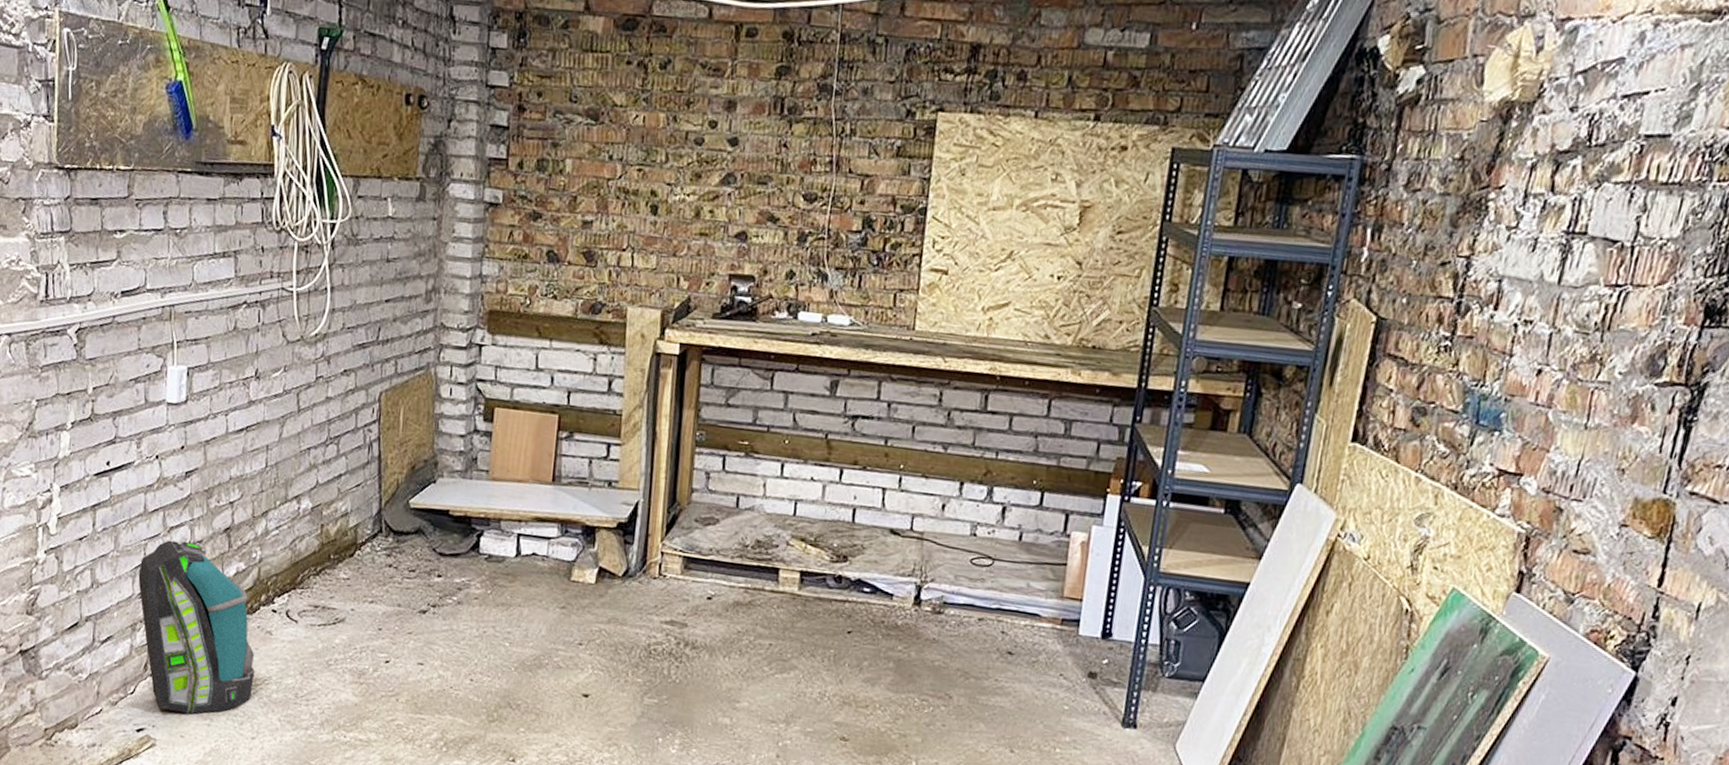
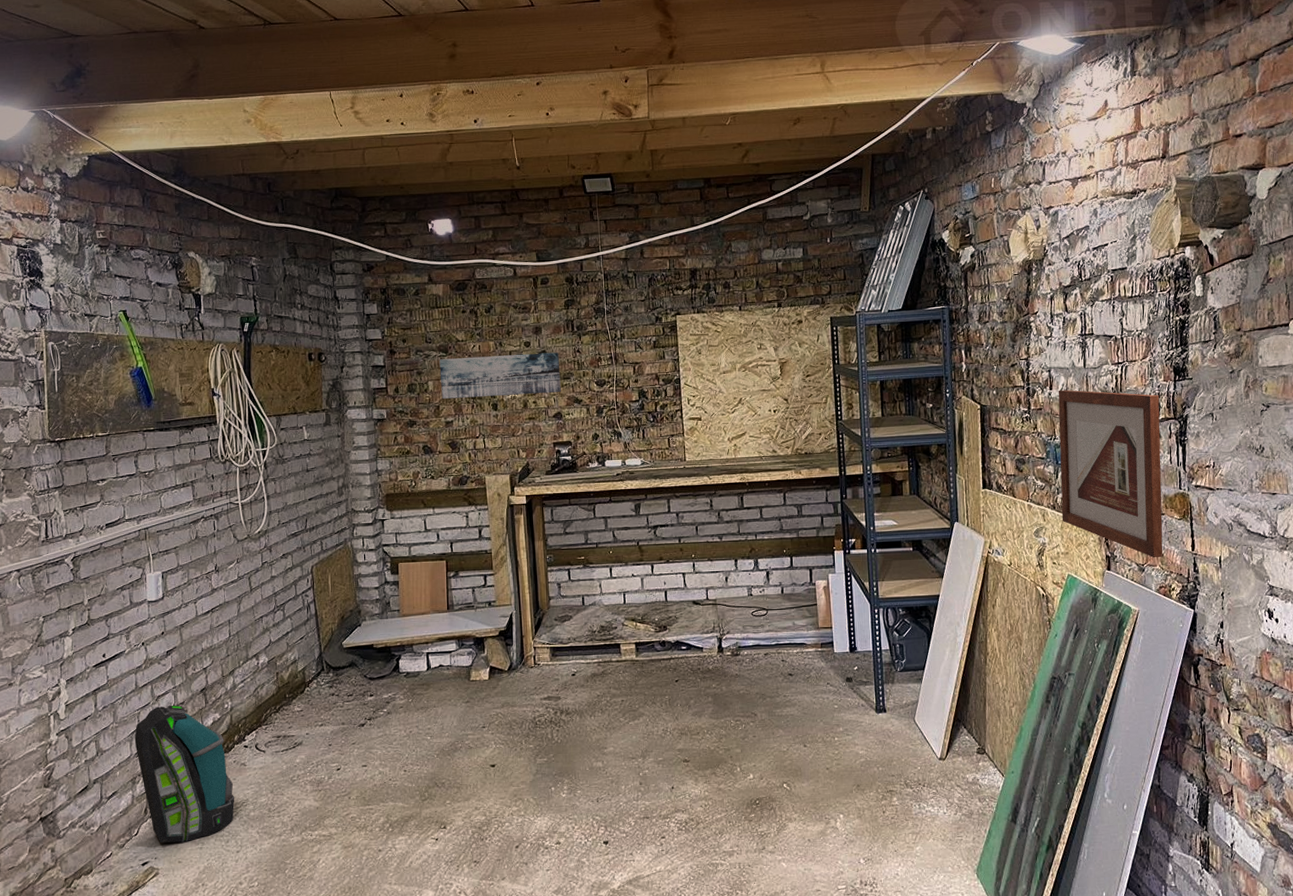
wall art: none [581,128,757,203] -> present [439,352,561,399]
picture frame: none [1463,312,1670,589] -> present [1058,389,1164,558]

